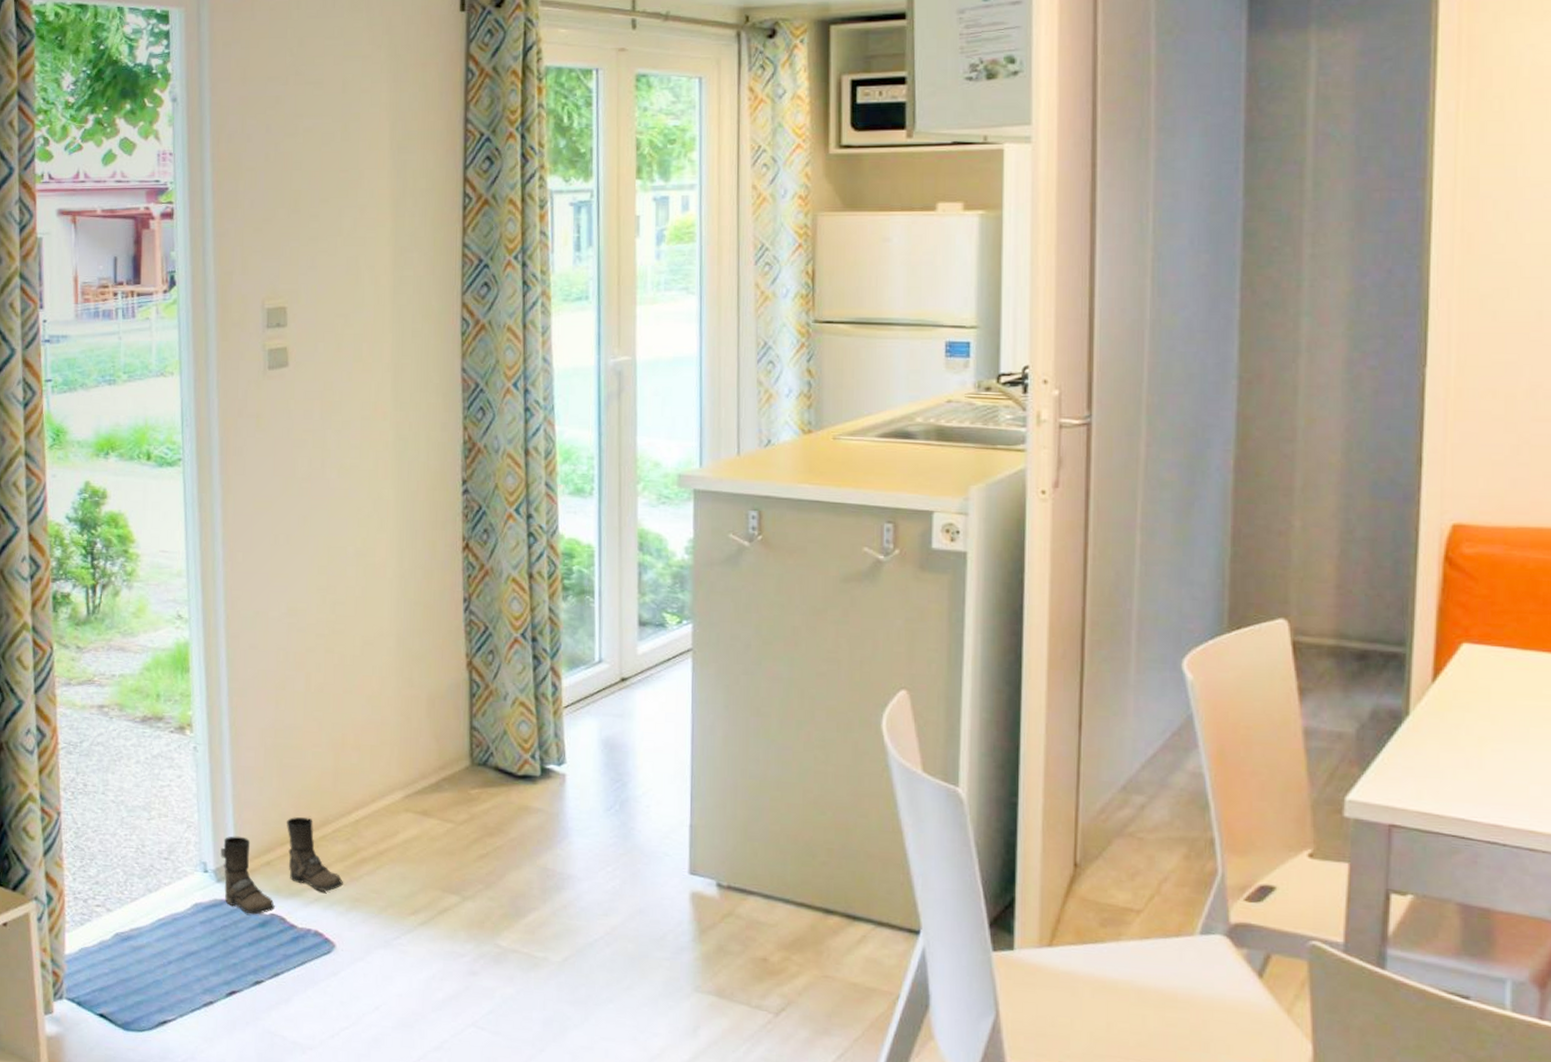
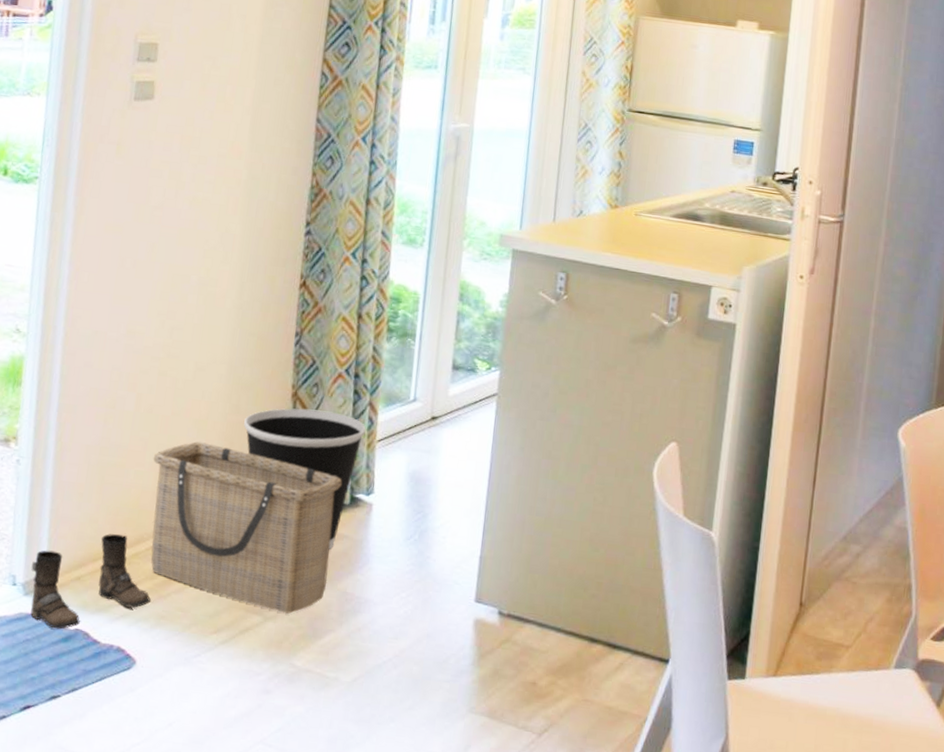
basket: none [329,719,529,892] -> present [150,441,342,614]
wastebasket: none [419,678,550,824] -> present [244,408,366,549]

